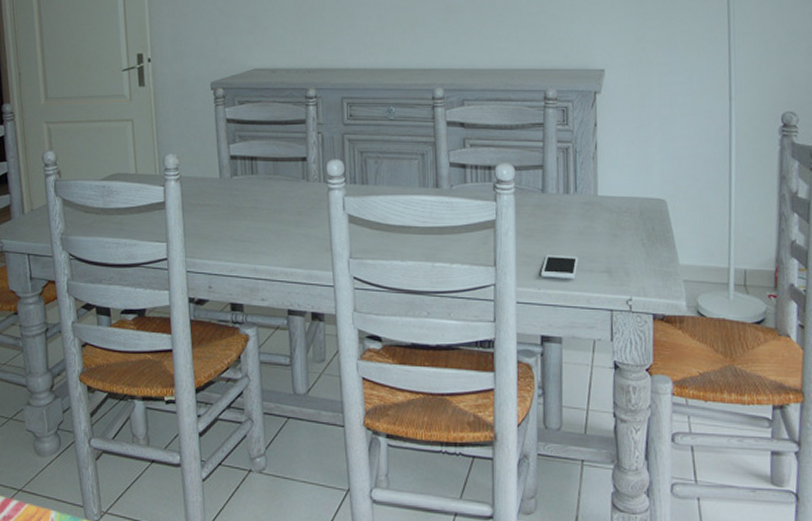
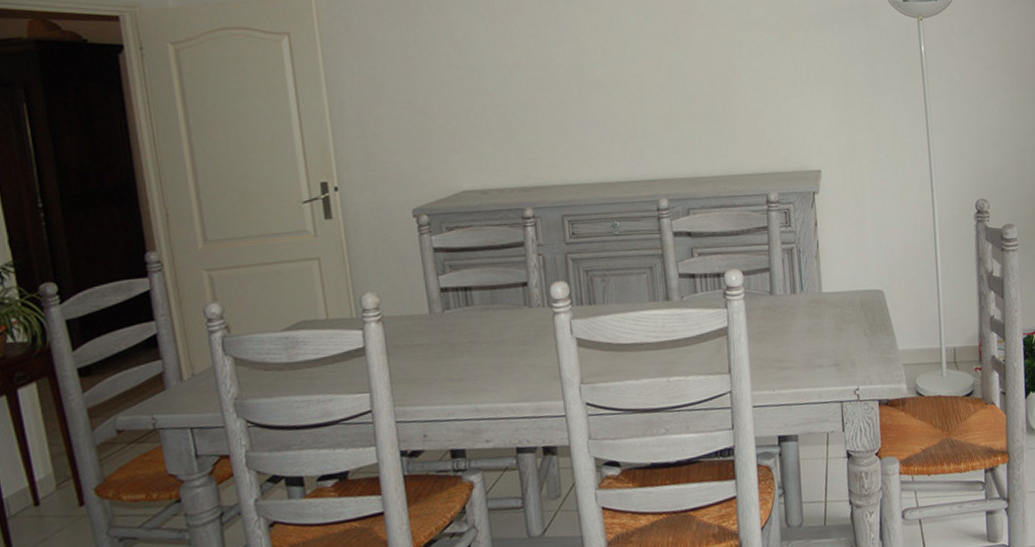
cell phone: present [540,255,578,279] -> none [774,353,808,378]

